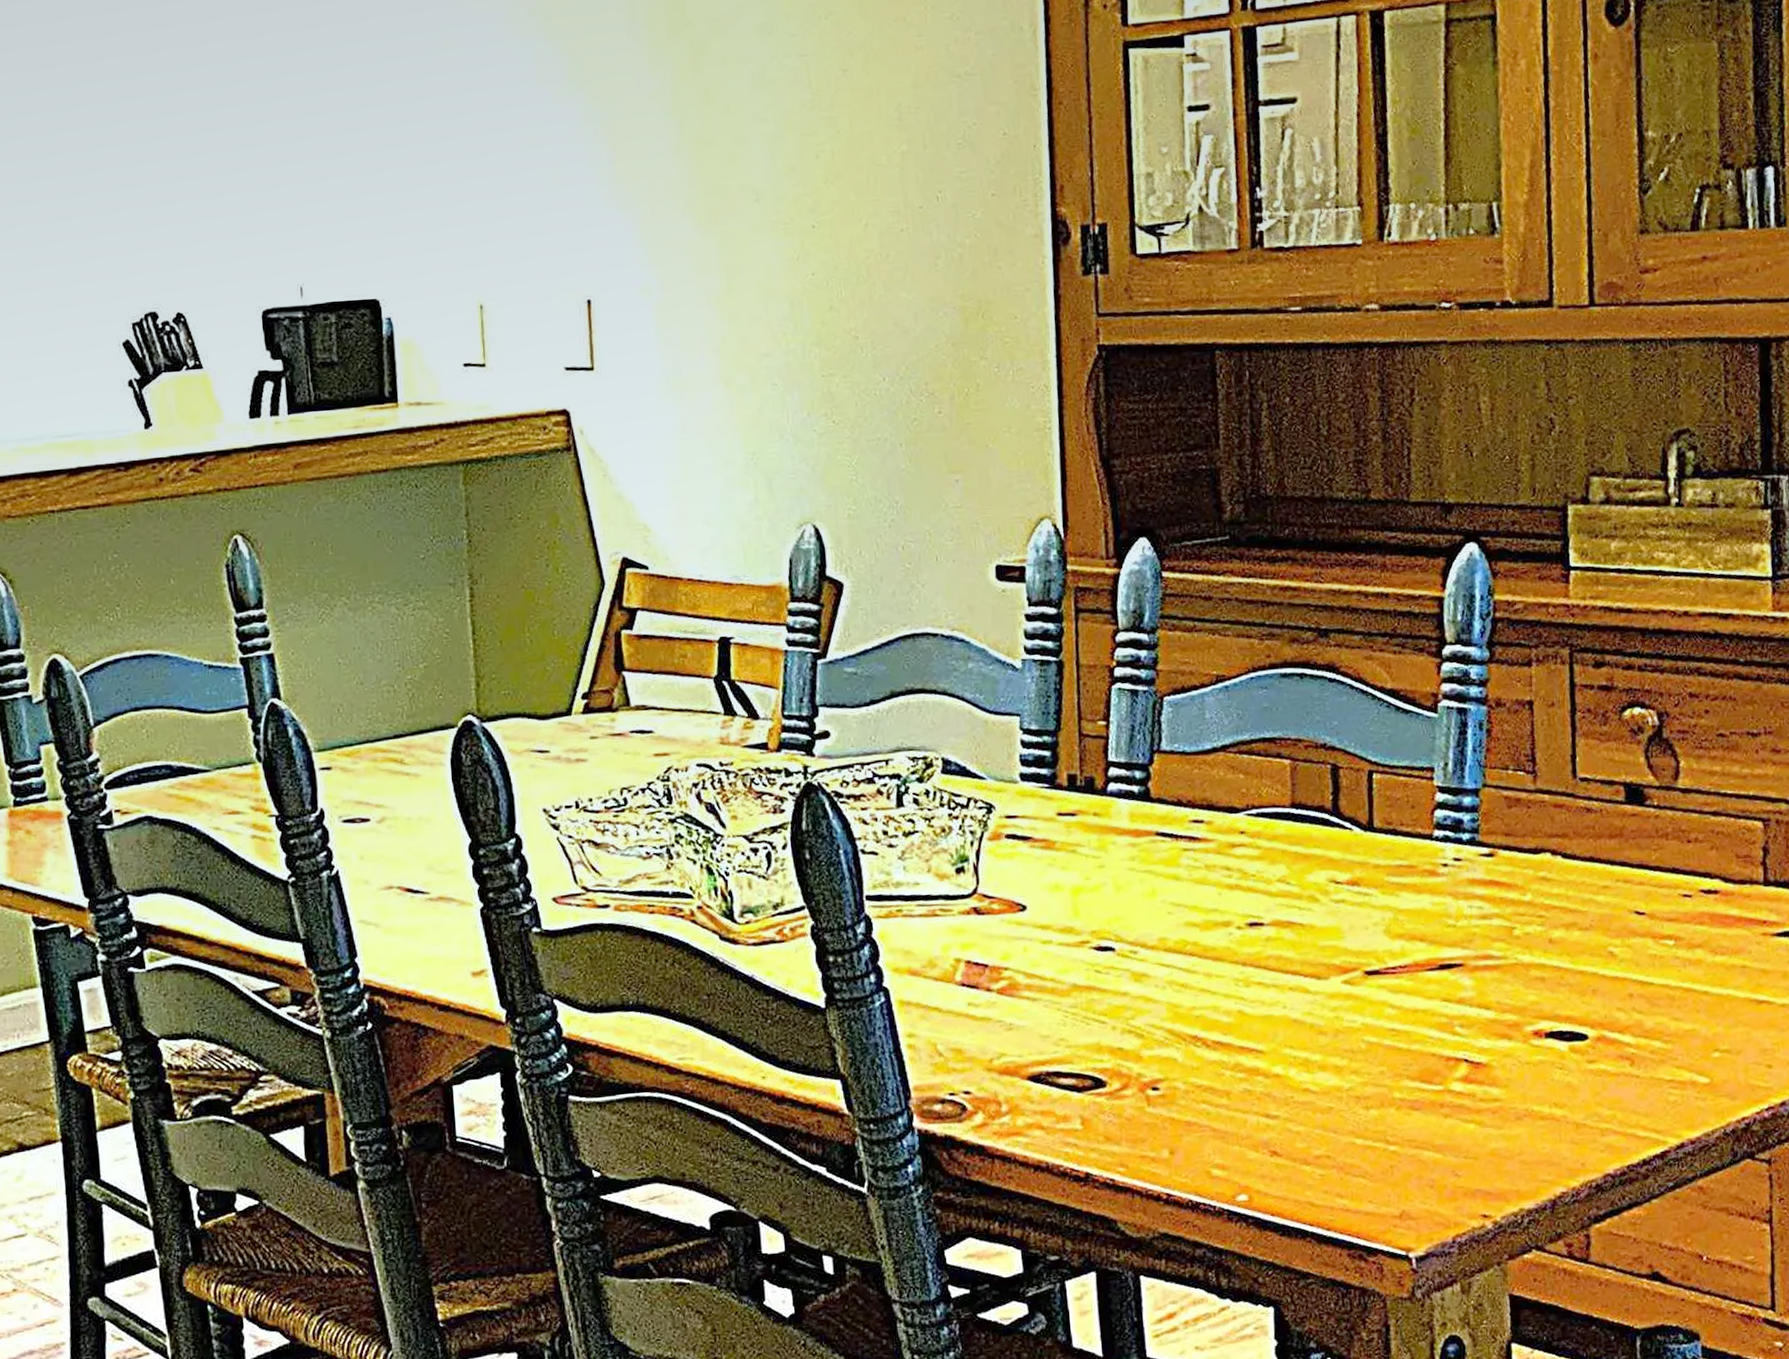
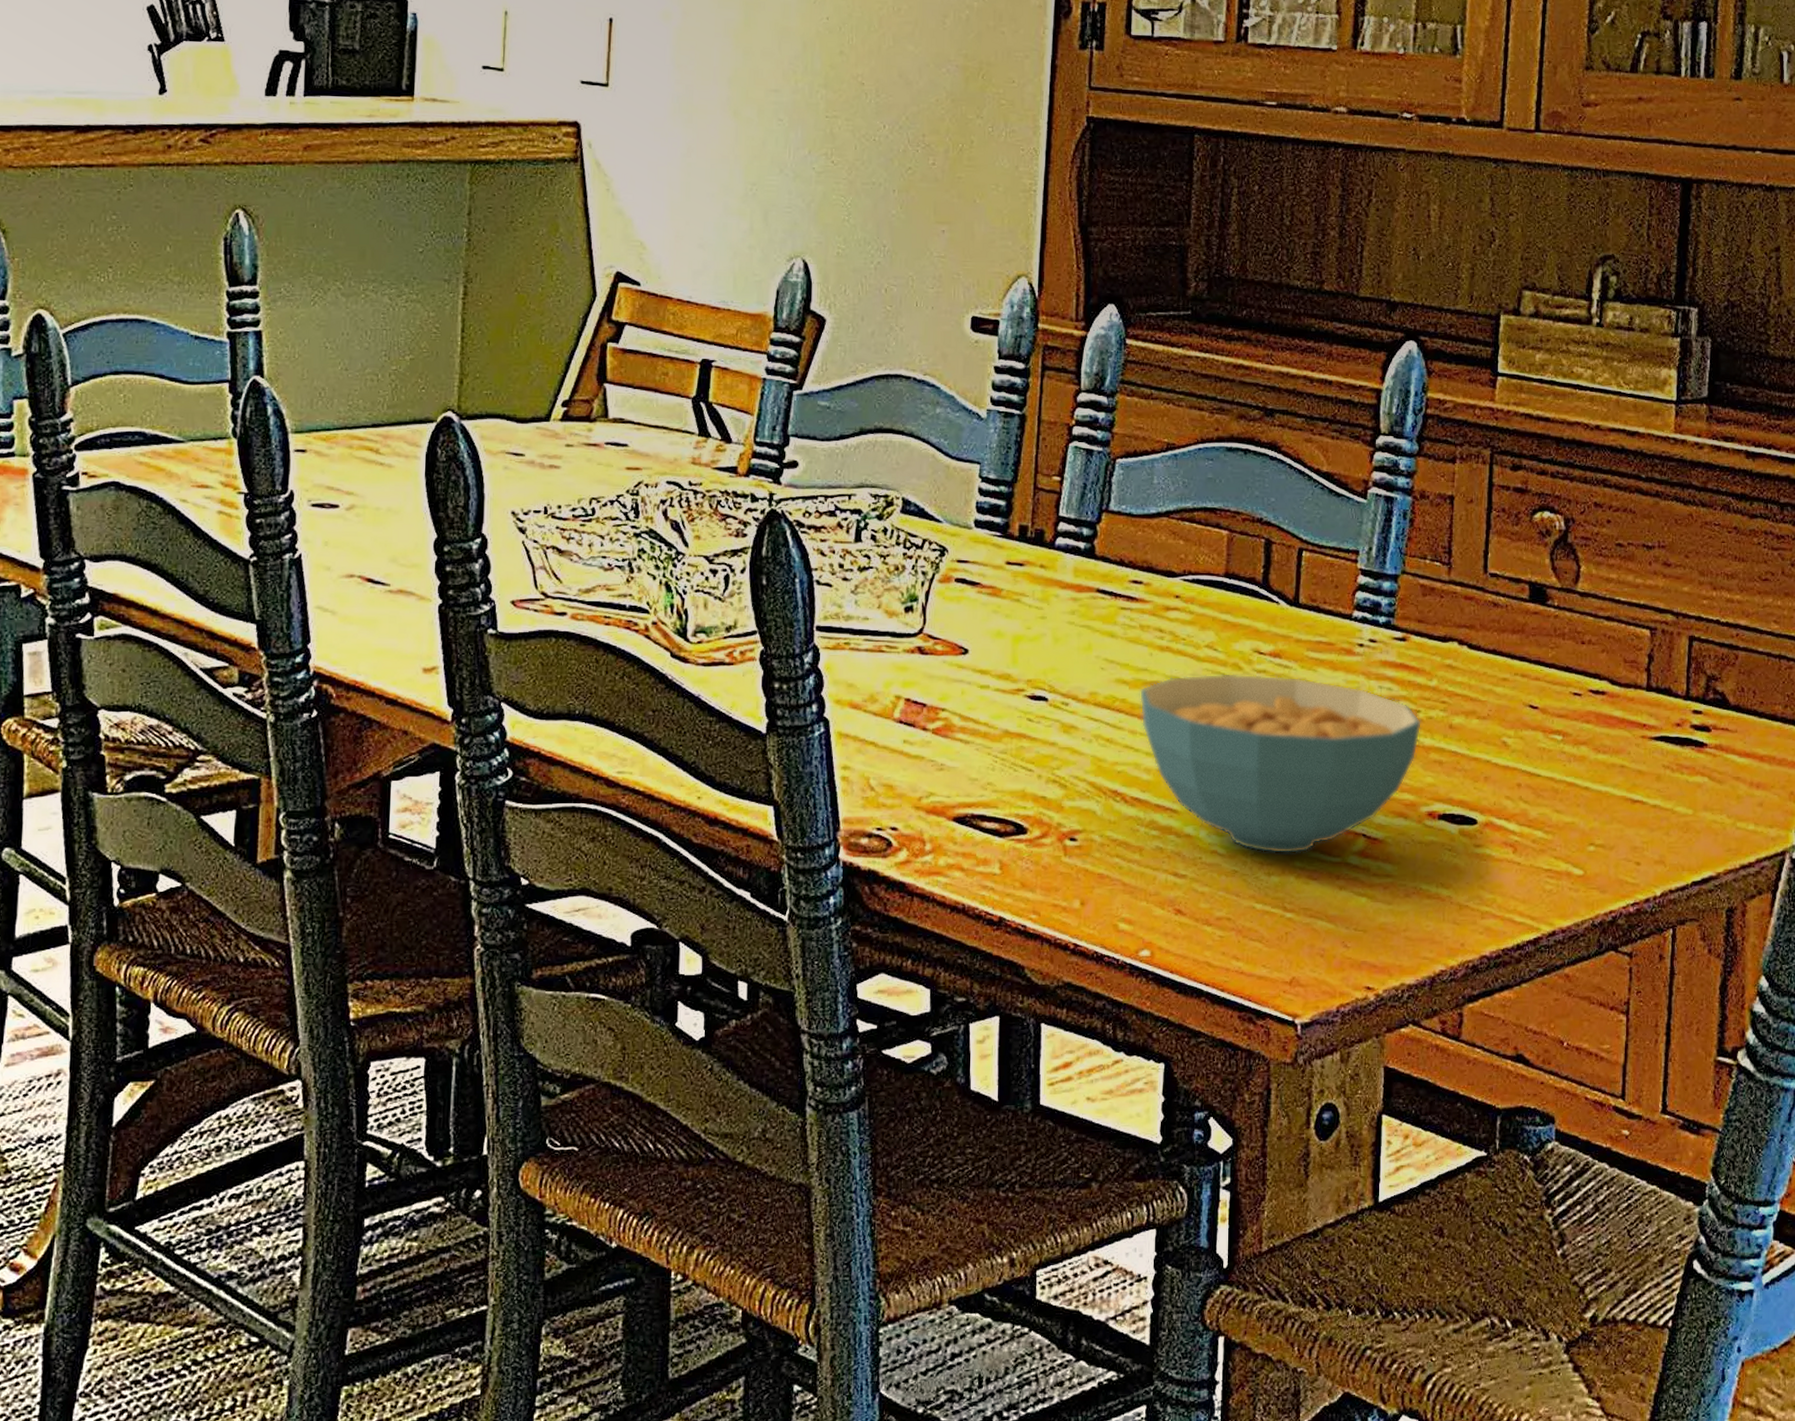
cereal bowl: none [1211,904,1519,1087] -> present [1139,674,1421,854]

